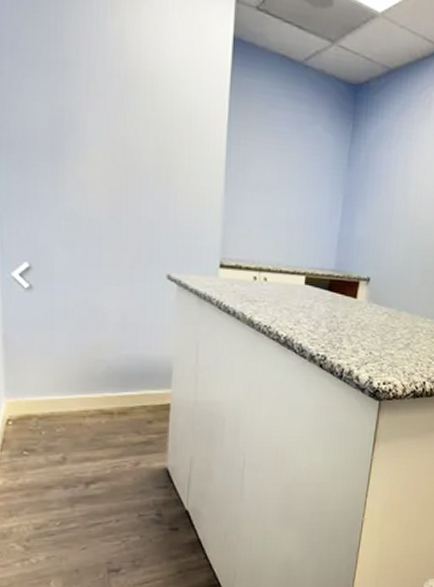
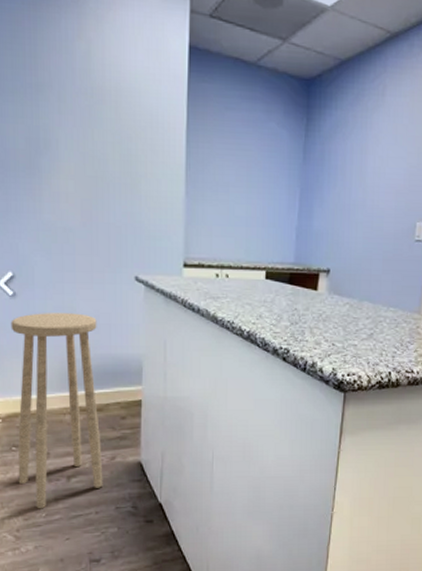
stool: none [25,308,126,518] -> present [10,313,103,509]

